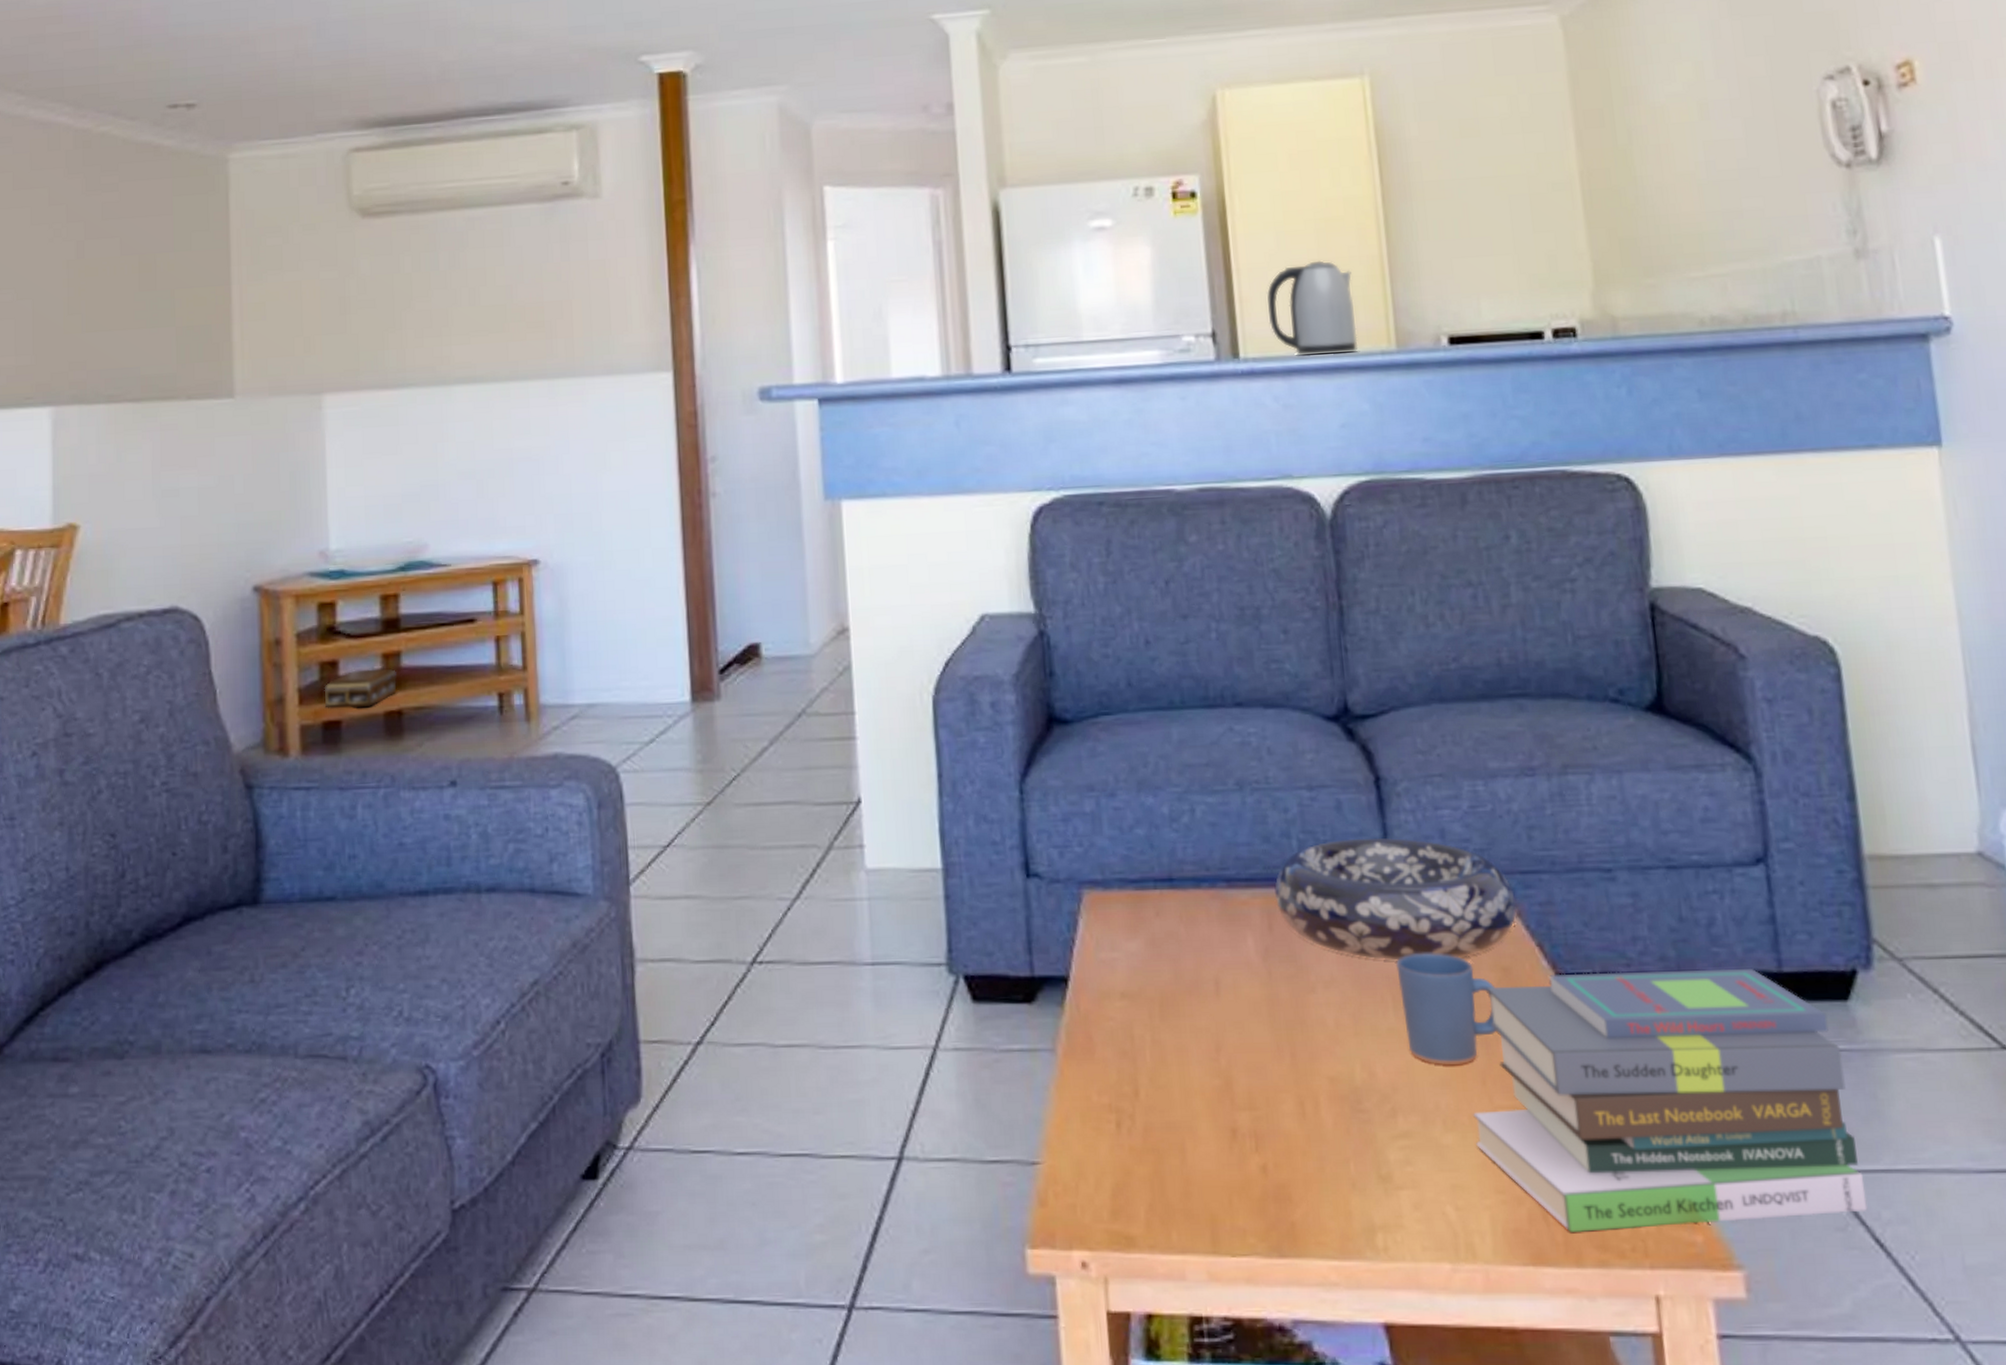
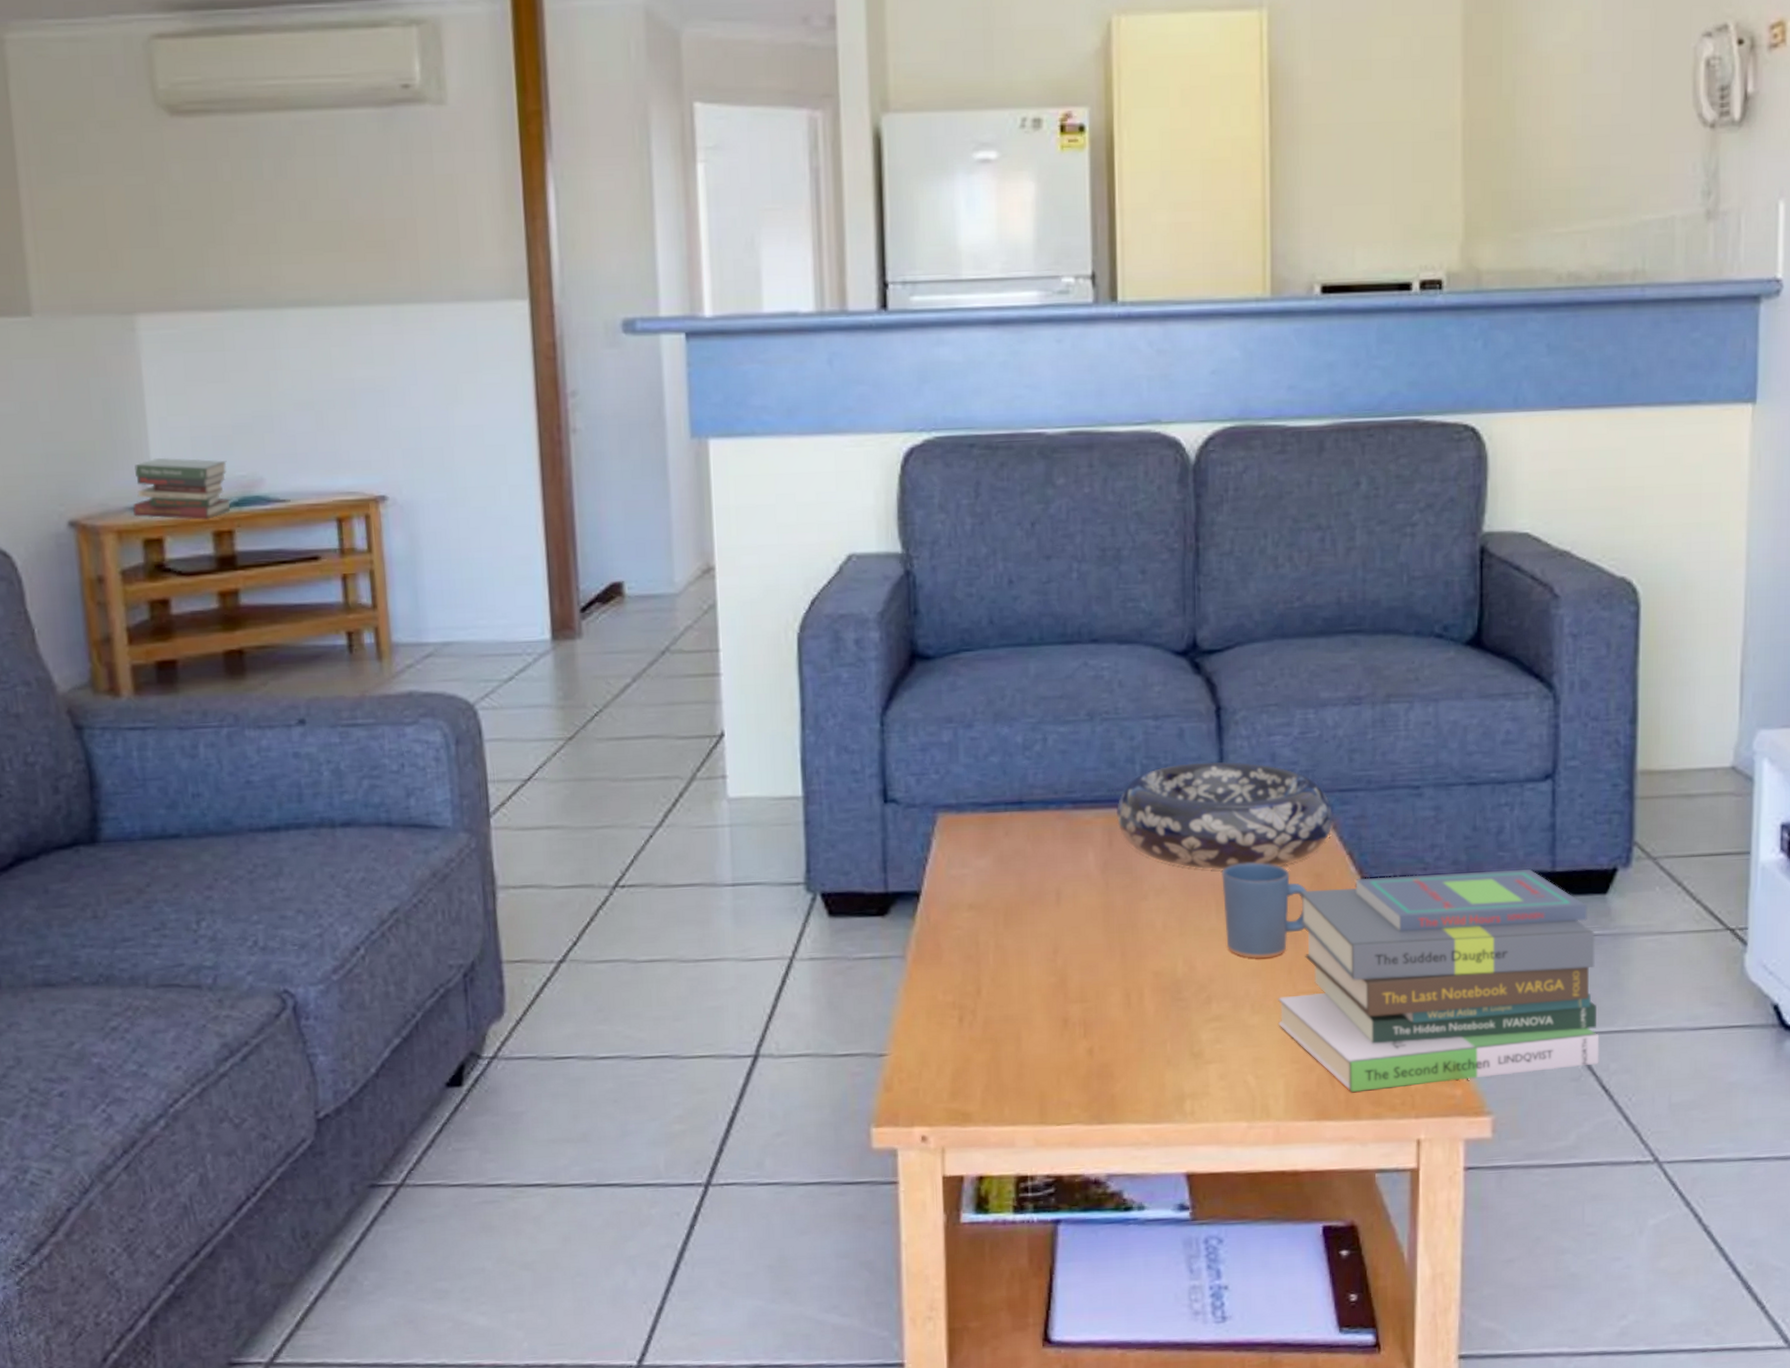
books: none [310,525,397,585] -> present [132,457,231,521]
decorative box: present [324,669,397,709] -> none [155,608,236,649]
kettle: present [1267,260,1358,355] -> none [1148,203,1234,300]

